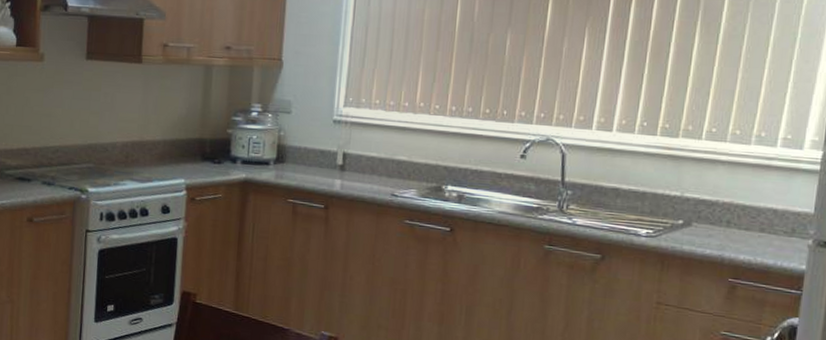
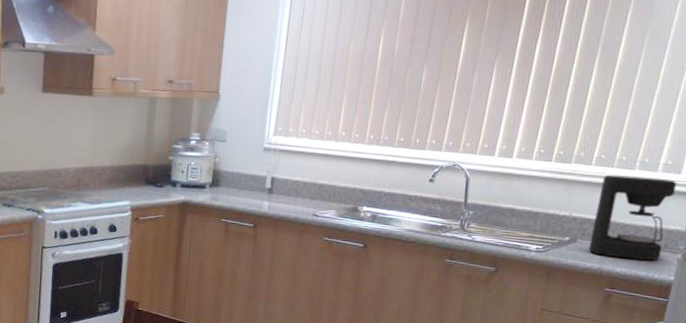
coffee maker: none [705,150,800,248] -> present [588,174,677,261]

